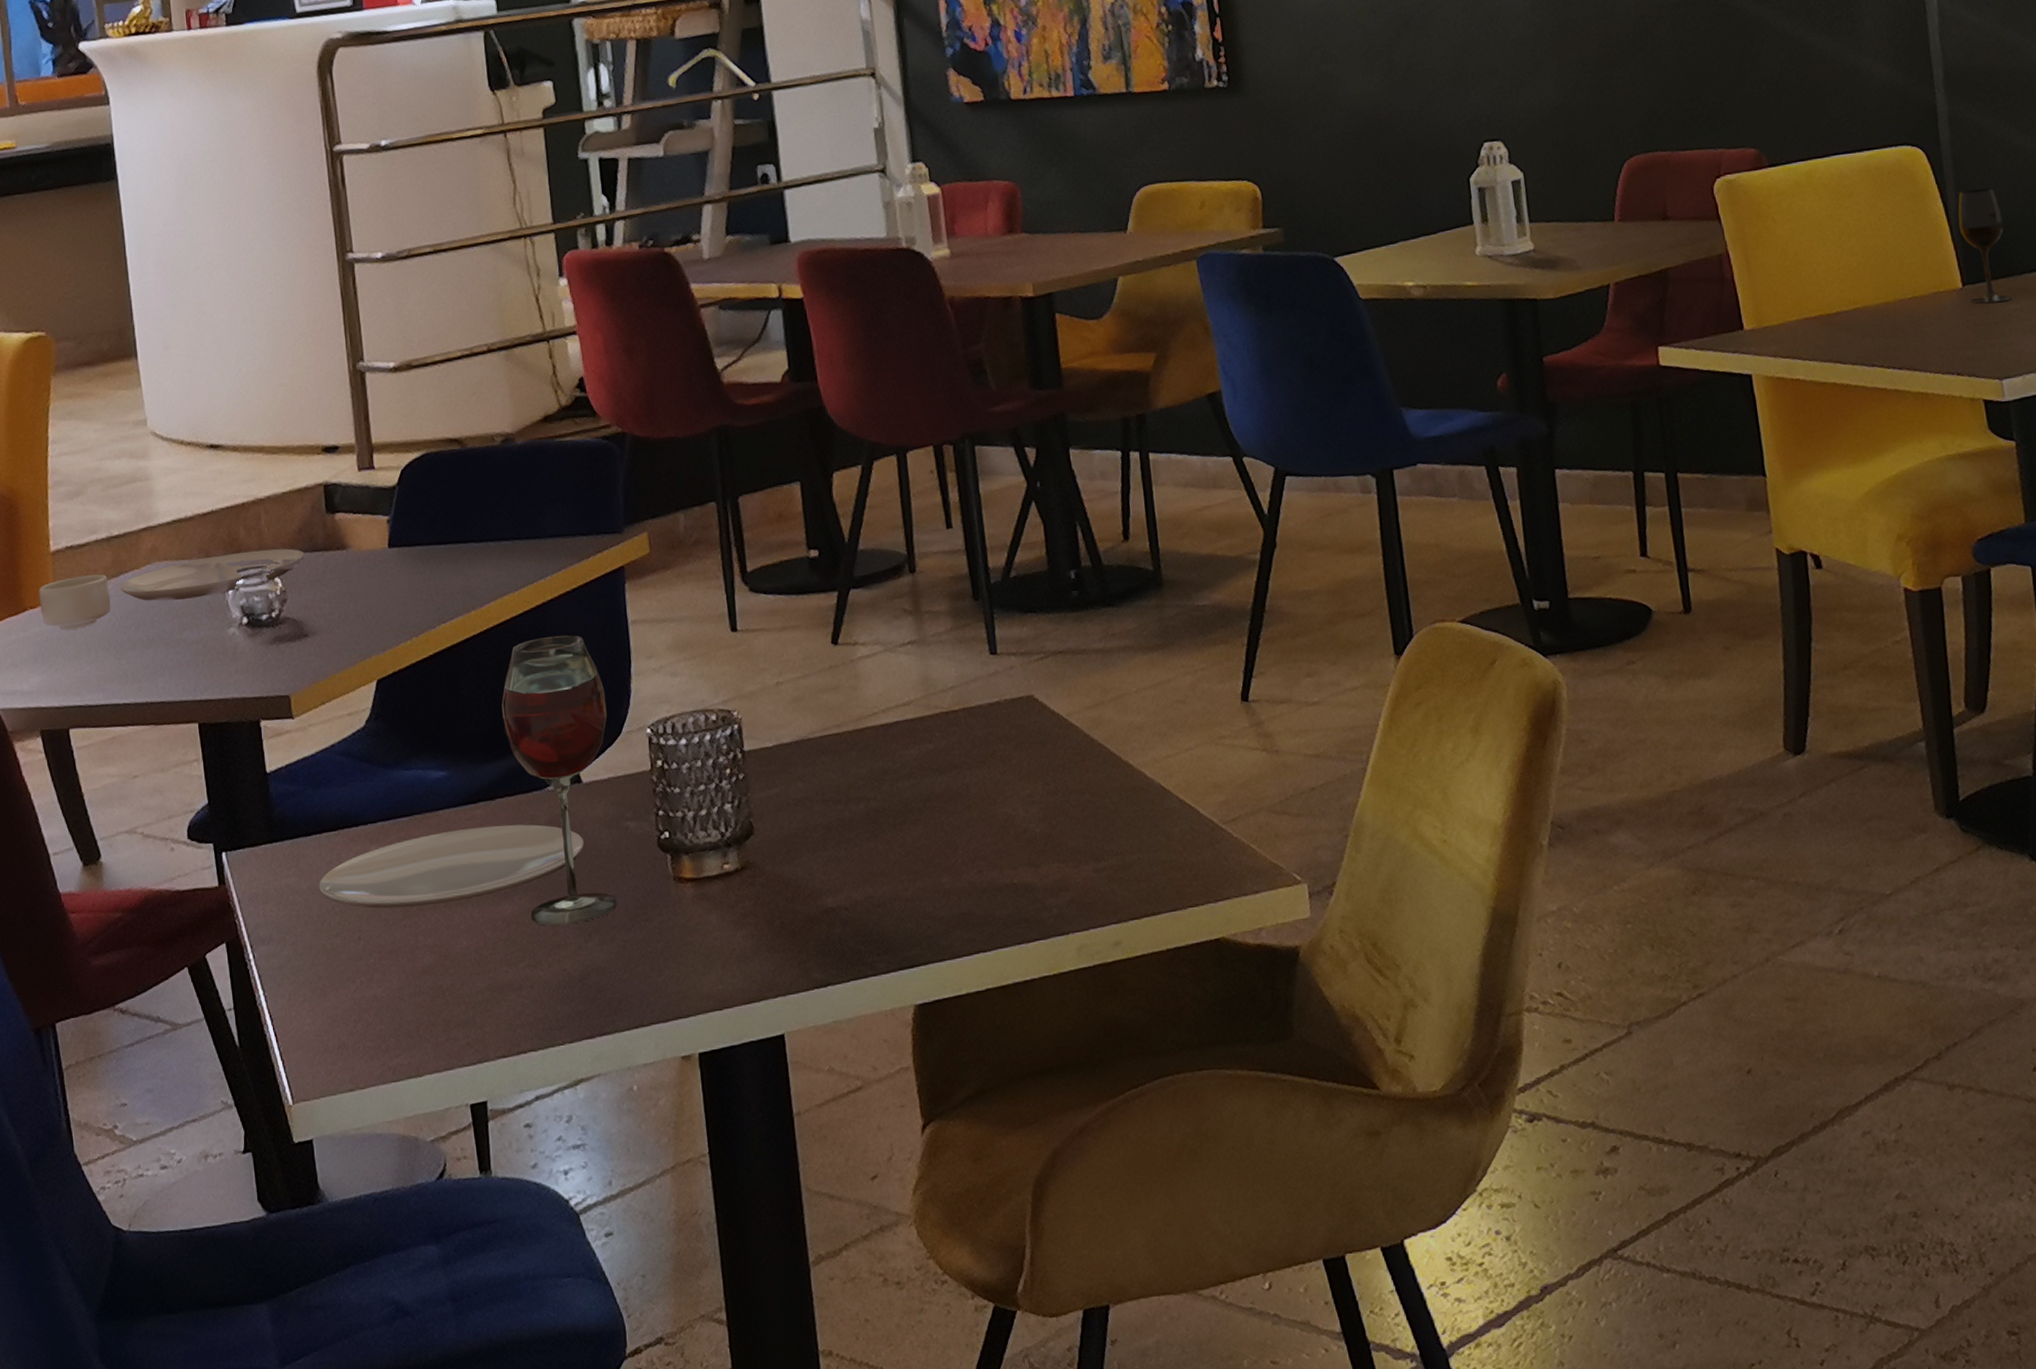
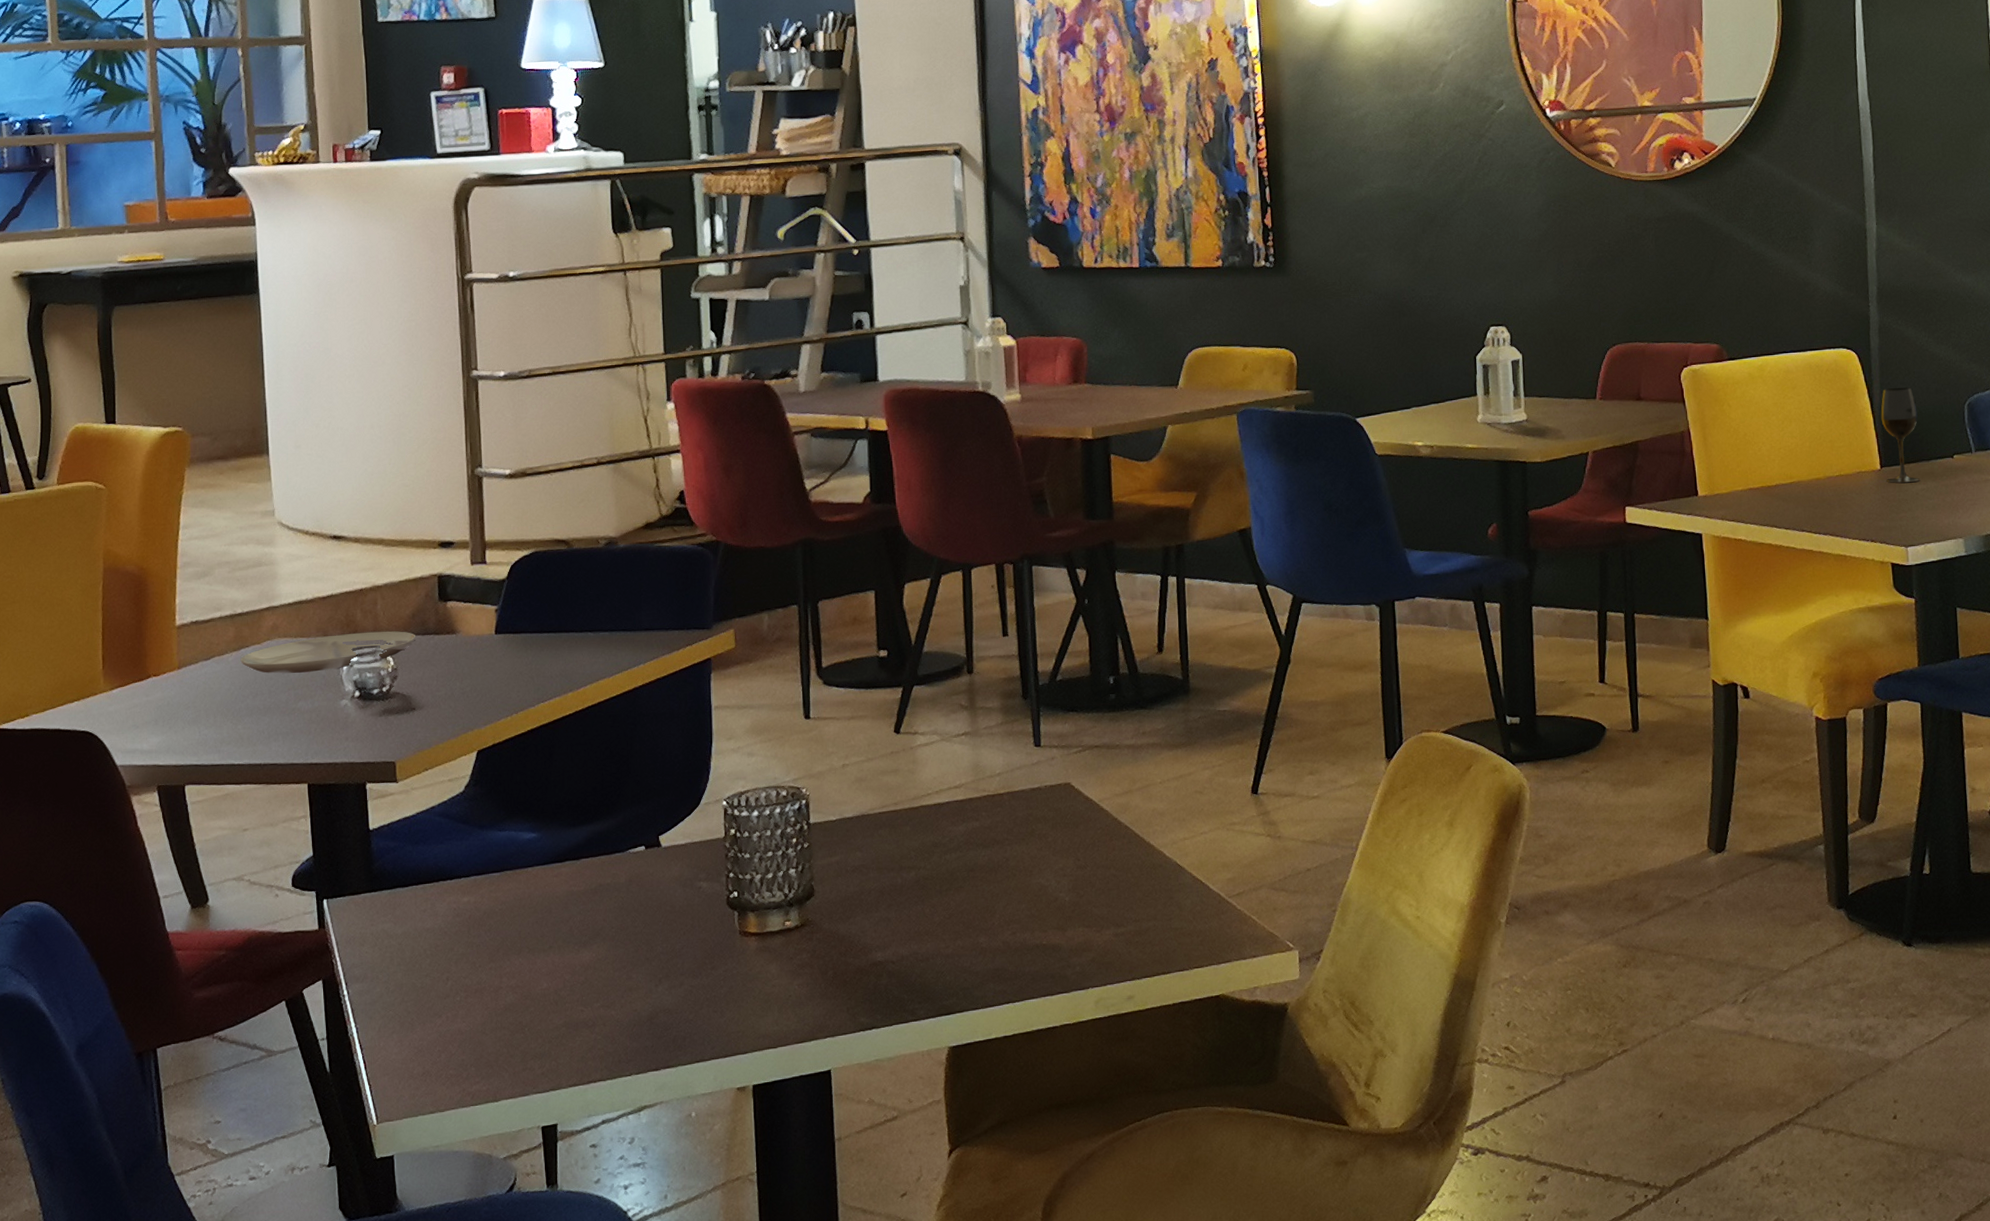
mug: present [38,574,111,630] -> none [162,647,231,697]
plate: present [319,824,584,909] -> none [413,881,660,953]
wineglass: present [501,635,618,926] -> none [591,717,688,971]

